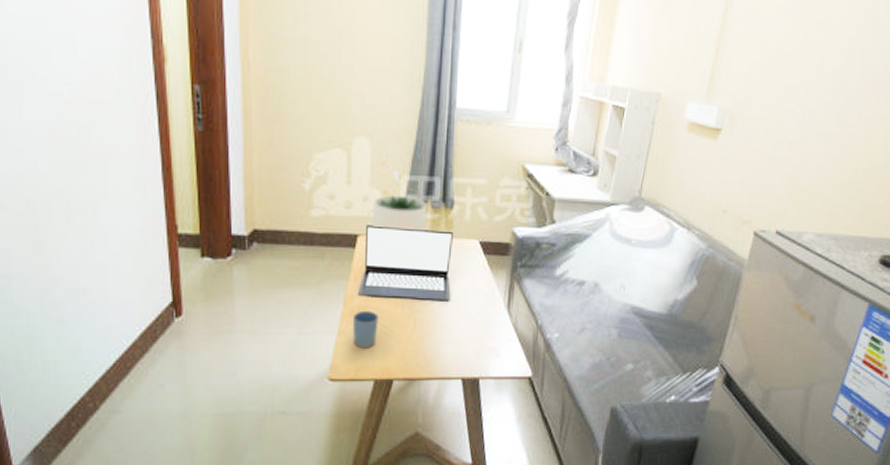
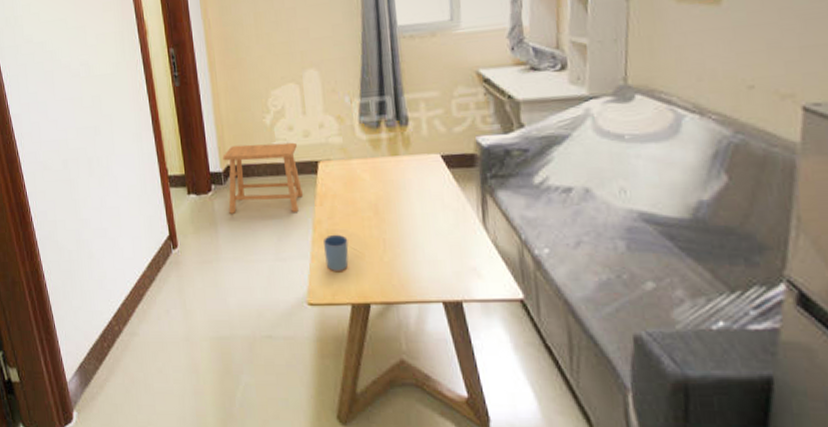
stool: none [249,208,337,287] -> present [223,142,303,214]
laptop: present [357,225,453,302] -> none [324,147,418,221]
planter: present [371,195,428,230] -> none [328,118,384,152]

